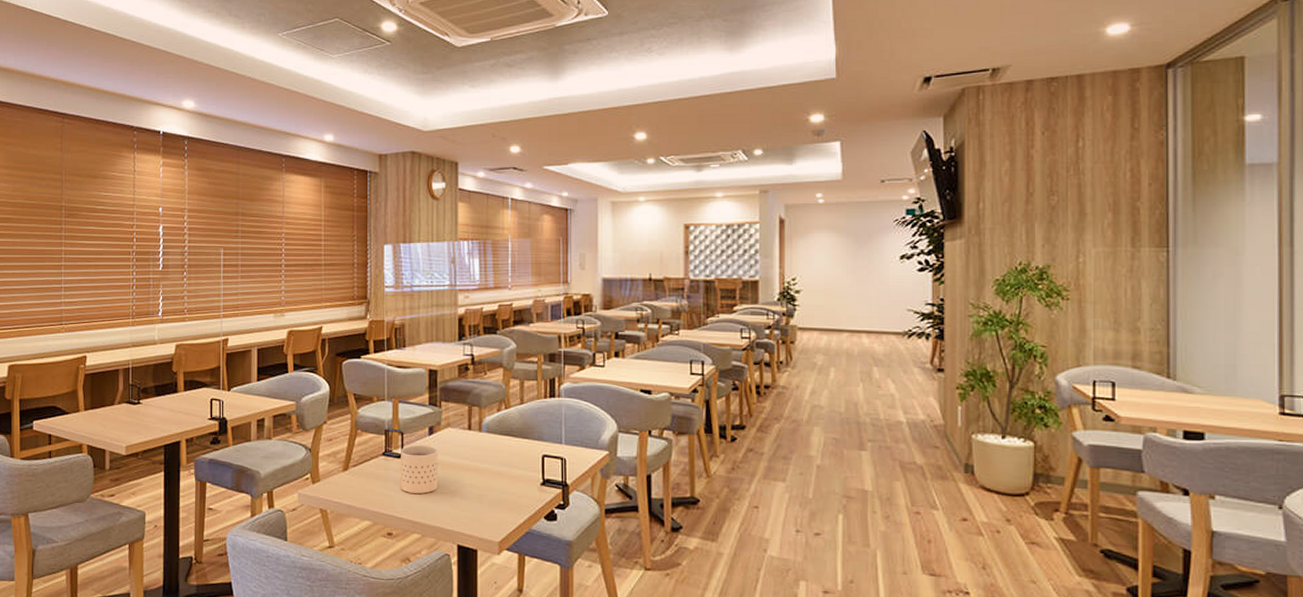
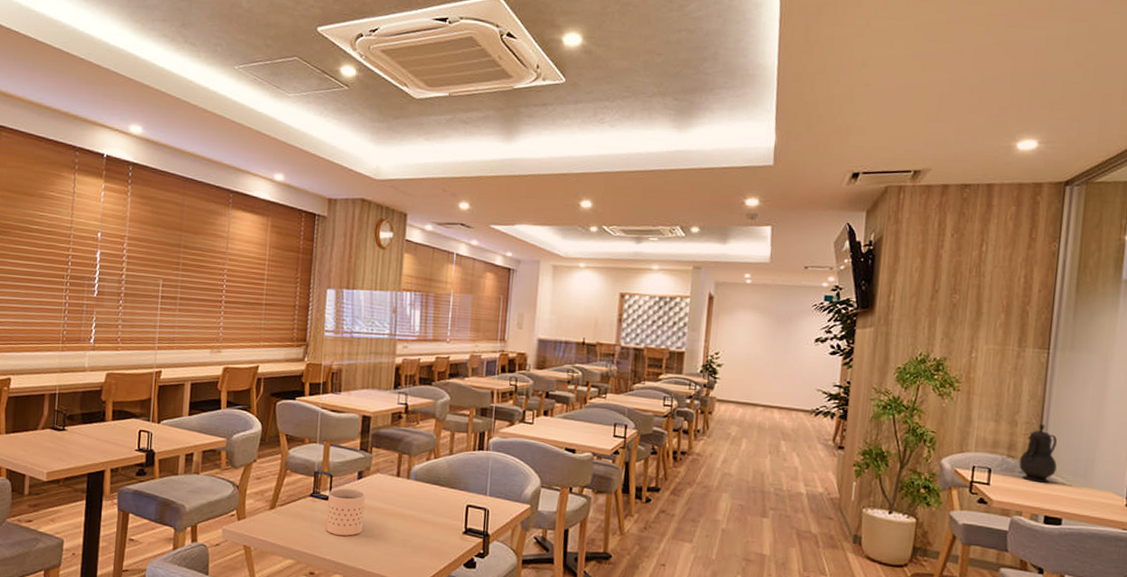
coffeepot: none [1147,329,1191,394] -> present [1019,424,1058,483]

